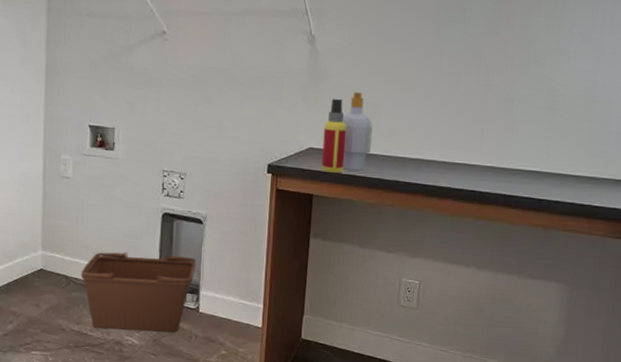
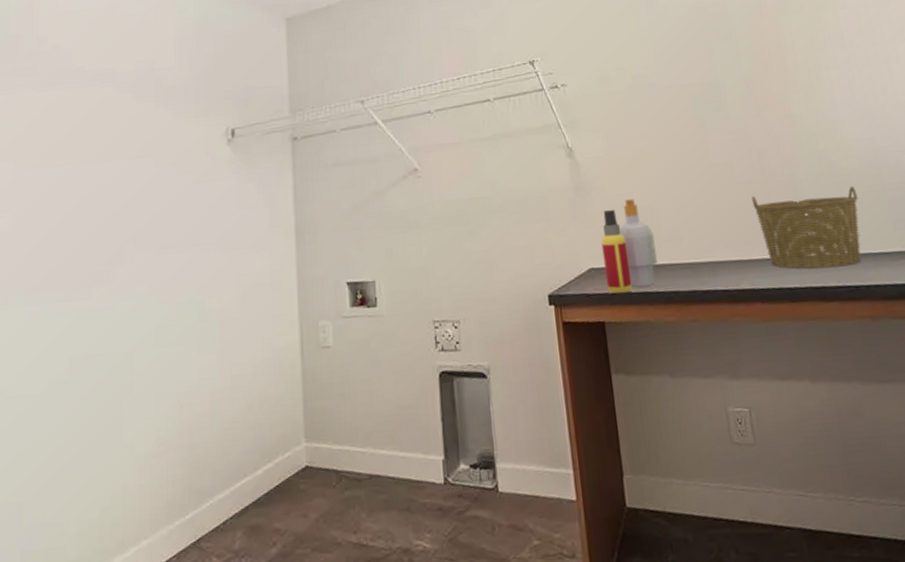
bicycle basket: present [81,252,197,332] -> none [353,422,487,534]
basket: none [468,107,566,182] -> present [751,186,862,269]

